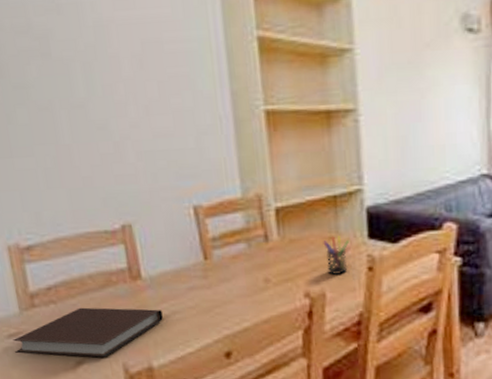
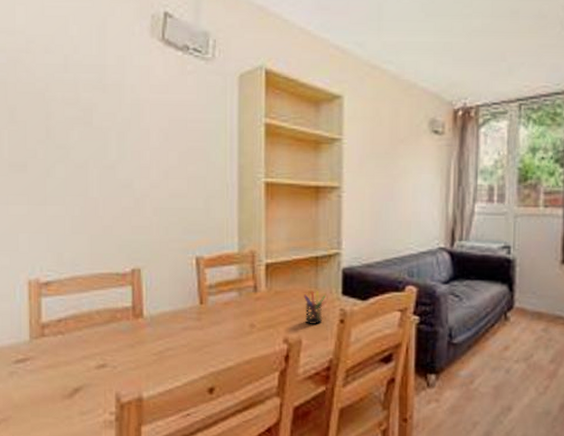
notebook: present [13,307,163,358] -> none [19,339,157,386]

